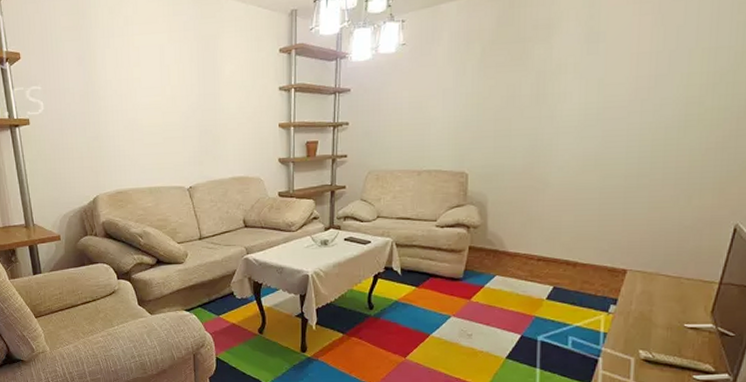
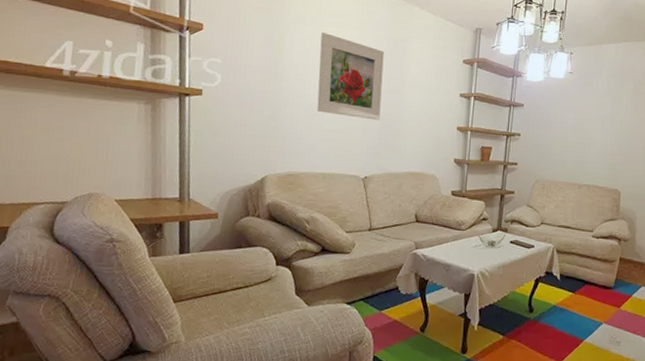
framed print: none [130,42,198,128] -> present [317,33,384,121]

